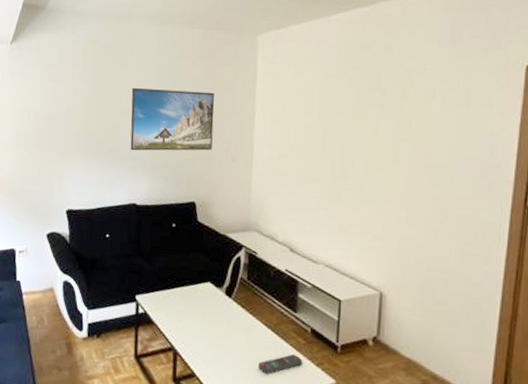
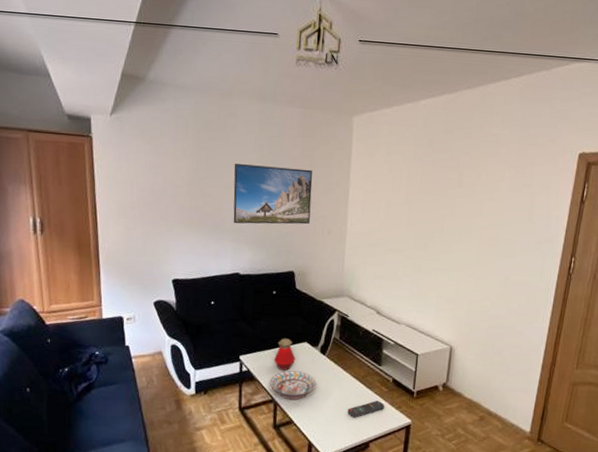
decorative bowl: none [168,314,222,350] -> present [269,370,317,400]
bottle: none [172,277,198,315] -> present [273,338,296,371]

